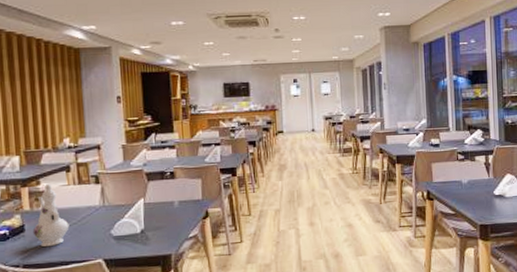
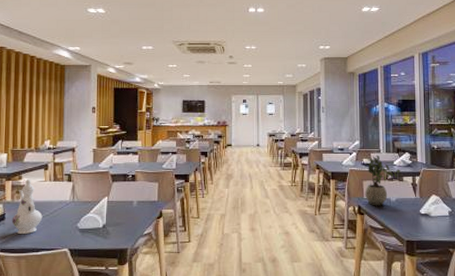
potted plant: none [434,133,472,190] -> present [365,155,400,206]

